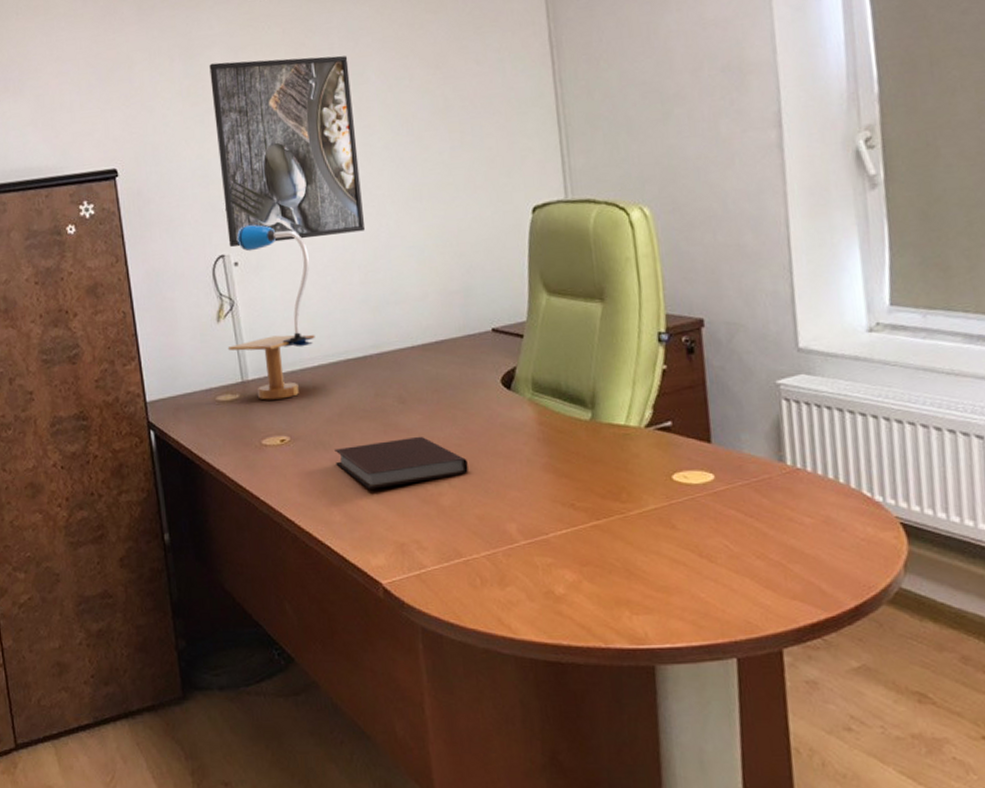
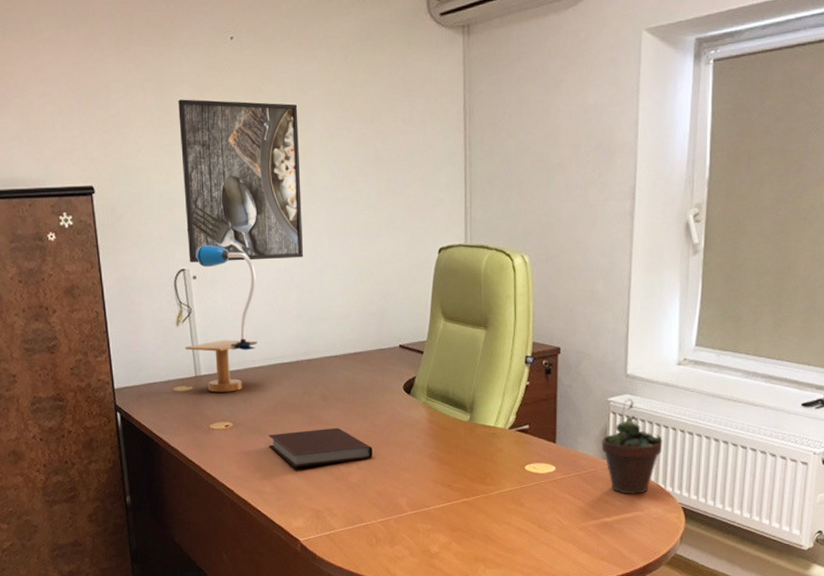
succulent plant: none [773,379,863,509] -> present [601,398,663,495]

